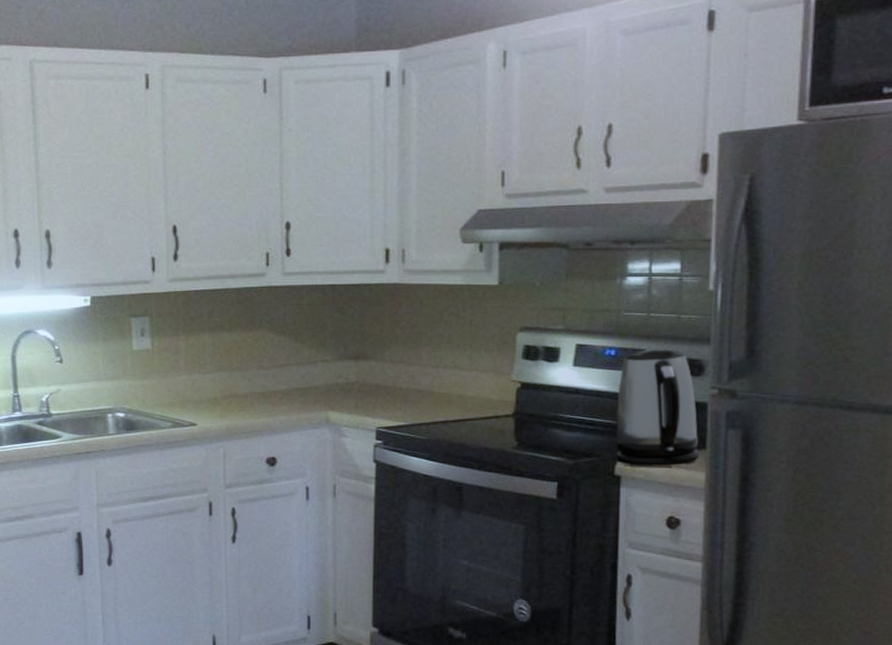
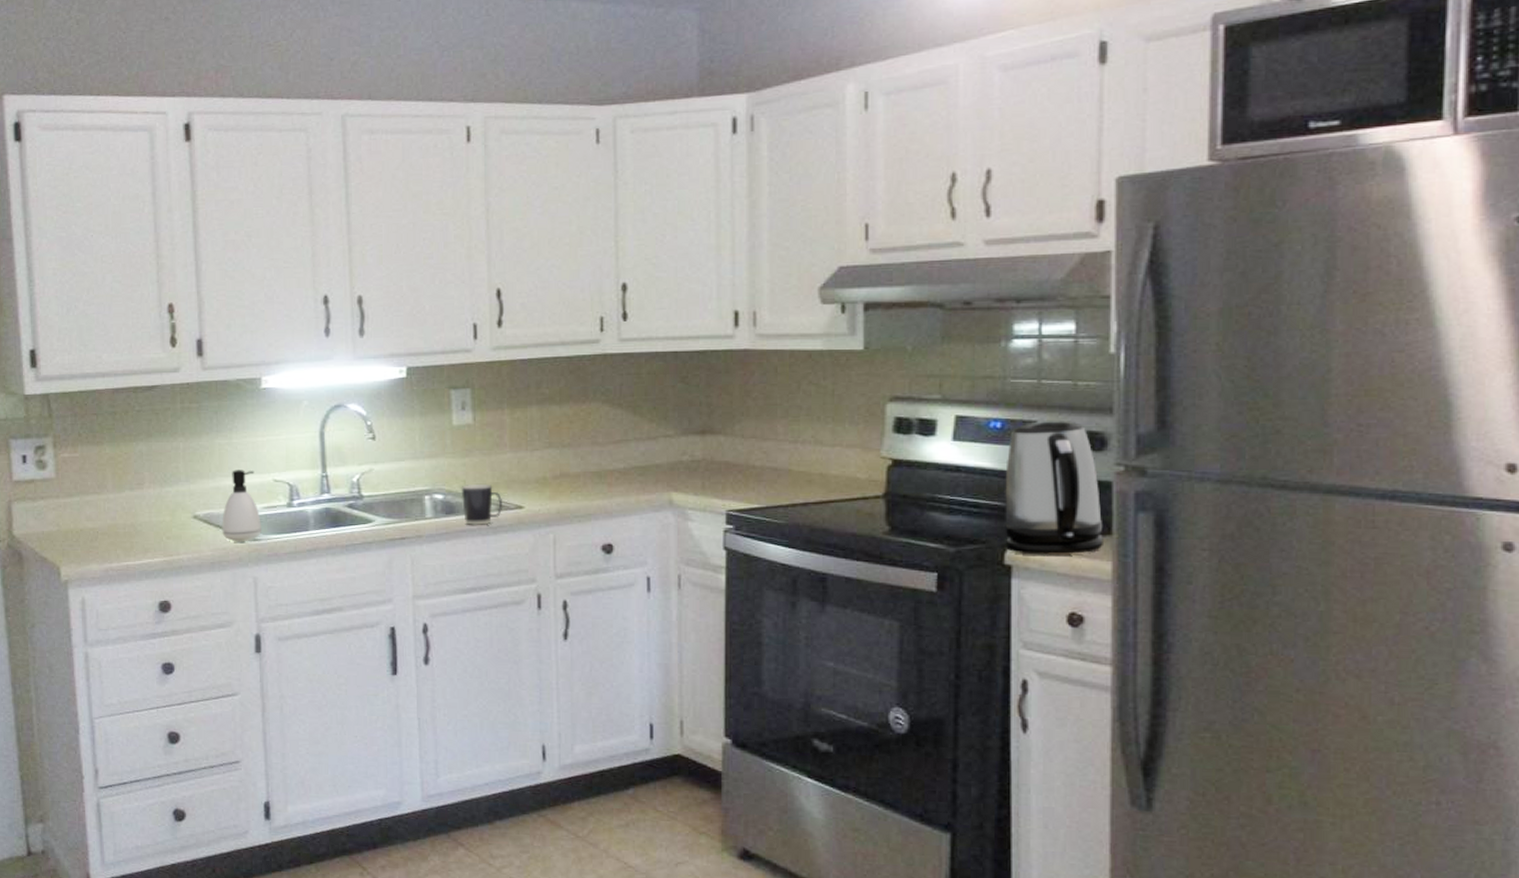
mug: none [140,403,179,440] -> present [461,483,503,525]

